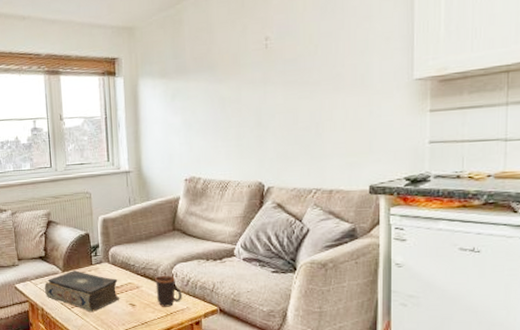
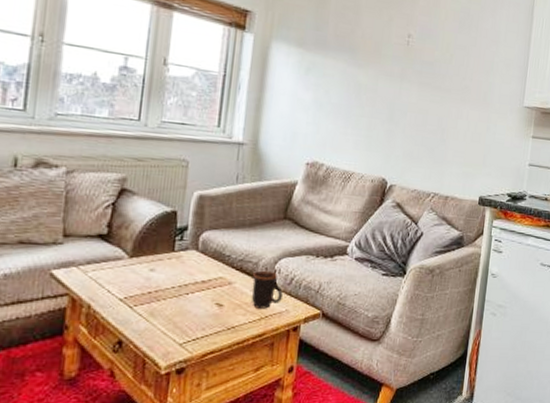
book: present [45,271,120,312] -> none [98,257,206,312]

